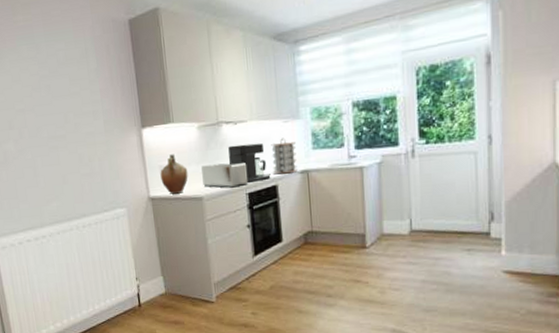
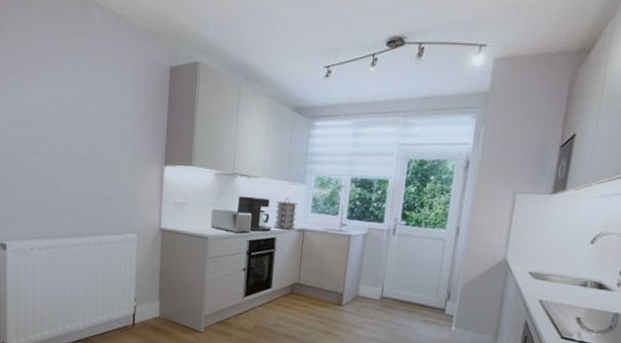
ceramic jug: present [160,154,188,194] -> none [173,193,199,230]

